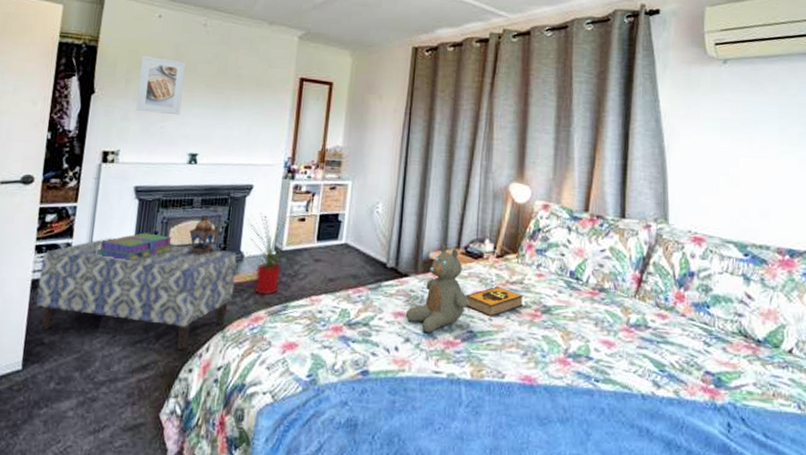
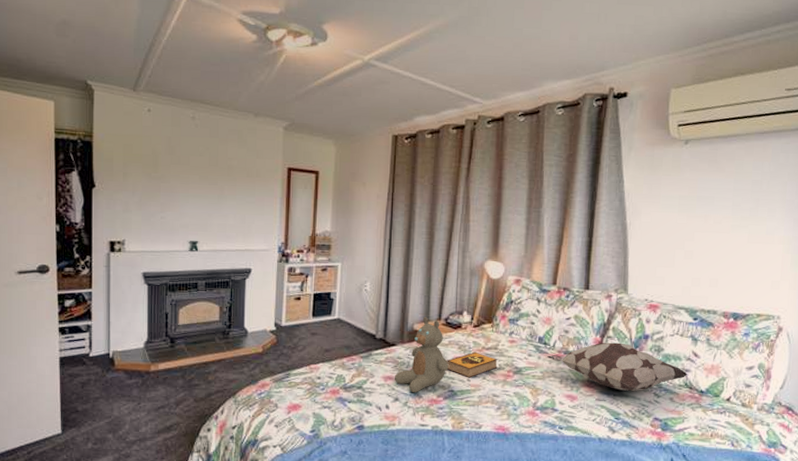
bench: present [36,237,237,350] -> none [66,318,242,413]
stack of books: present [97,232,174,261] -> none [116,314,184,339]
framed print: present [136,55,185,116] -> none [136,149,178,206]
lantern: present [187,215,217,253] -> none [197,297,221,331]
house plant: present [242,212,296,296] -> none [245,292,294,366]
decorative pillow: none [580,279,743,338] -> present [547,342,689,391]

